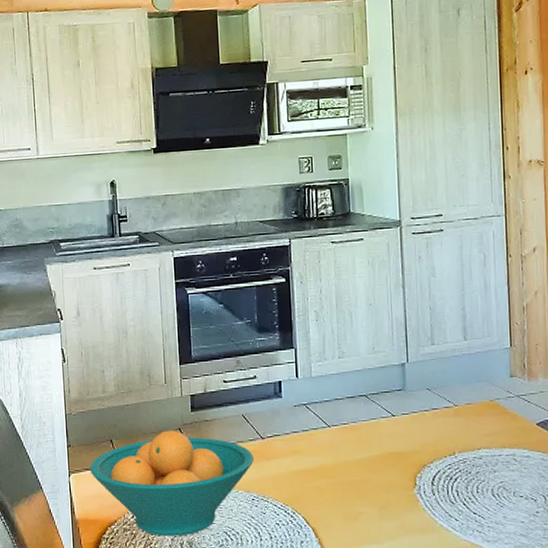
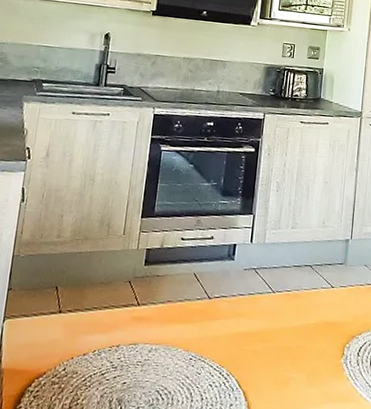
fruit bowl: present [89,430,254,537] -> none [27,282,198,393]

